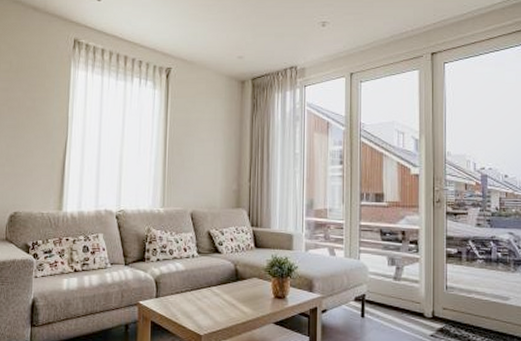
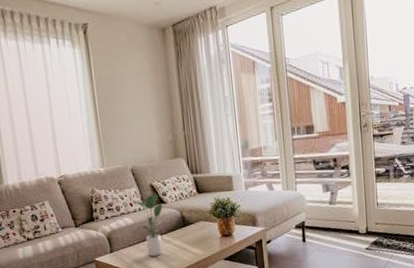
potted plant: none [188,242,217,309] -> present [133,193,164,257]

